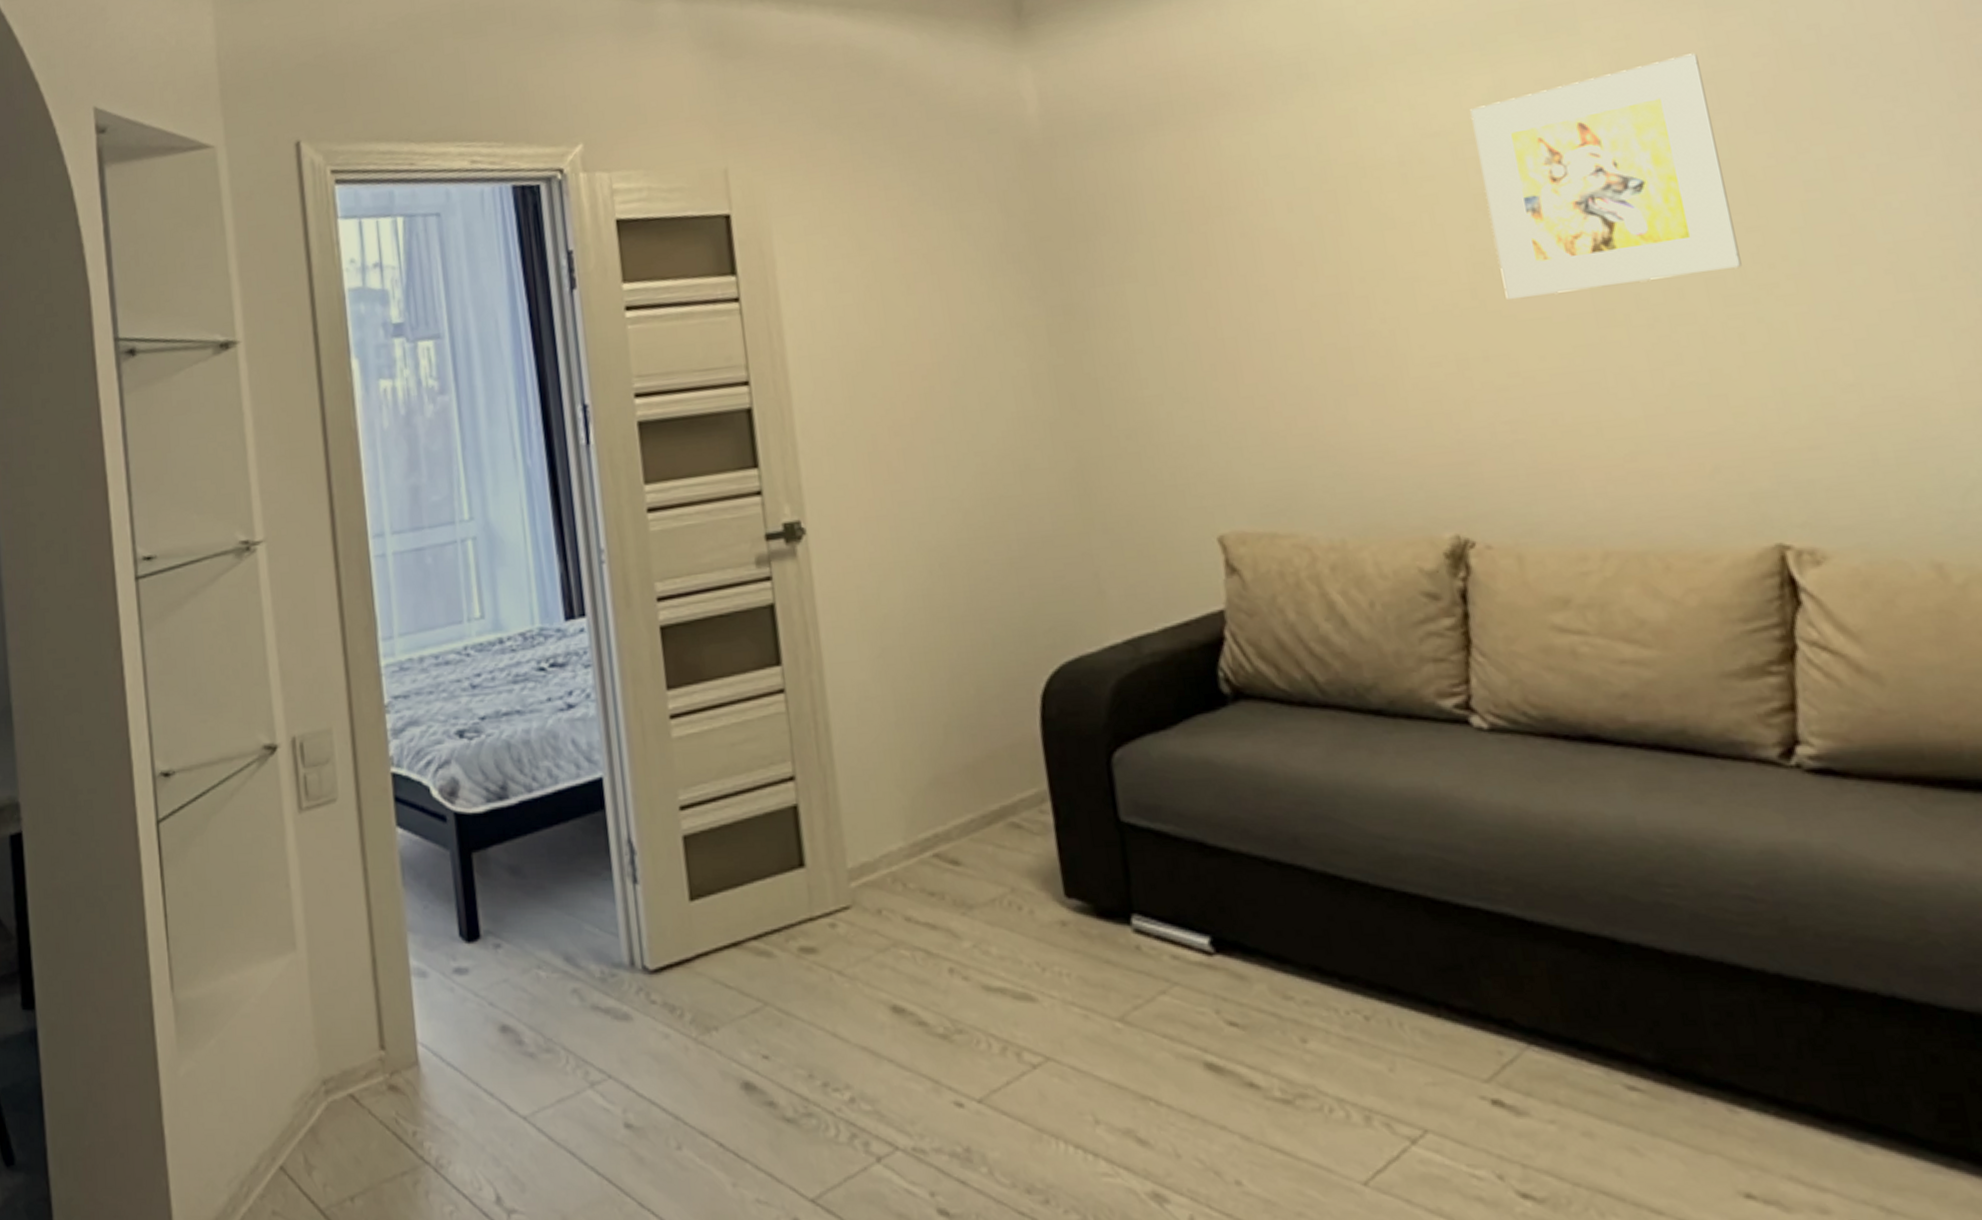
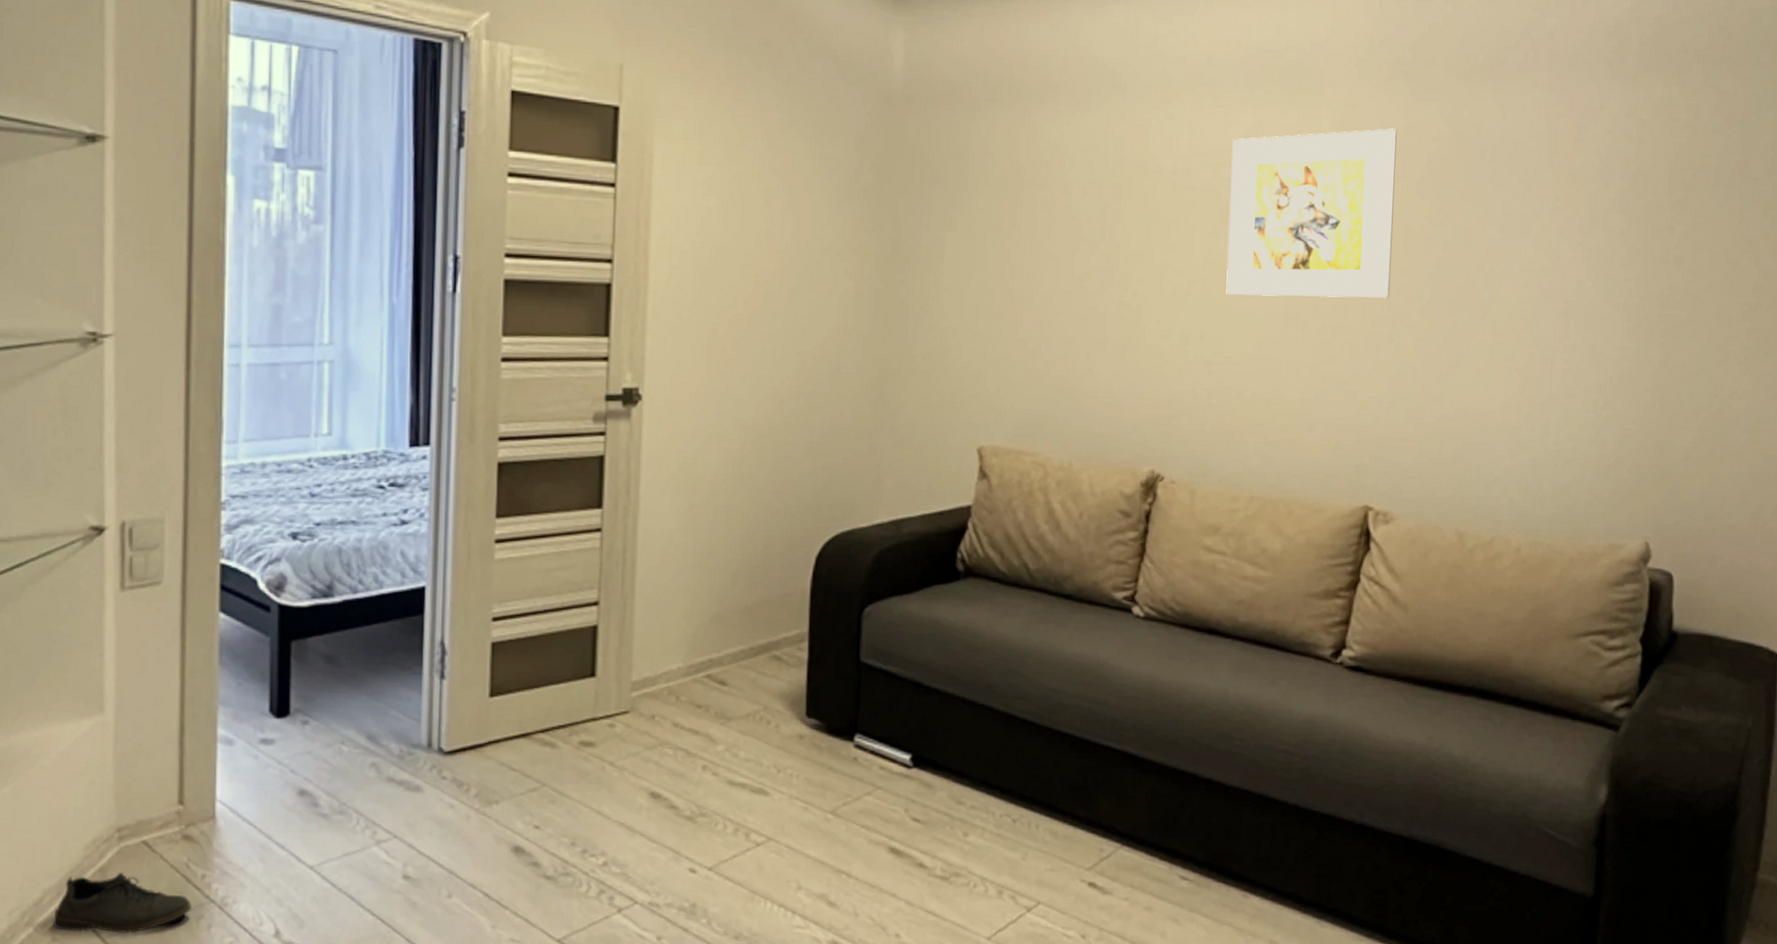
shoe: none [270,1132,407,1205] -> present [52,873,193,934]

